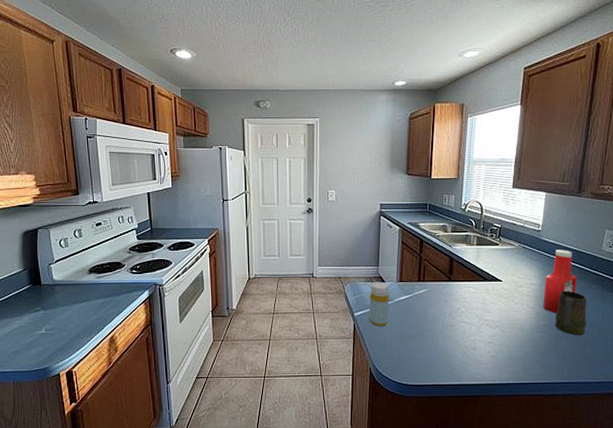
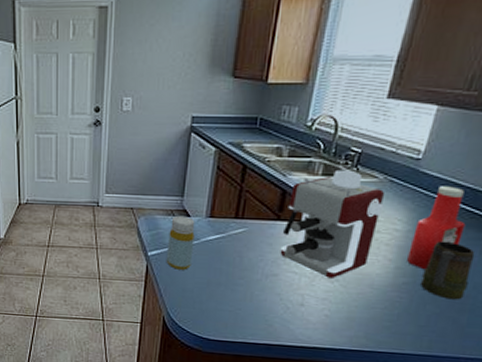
coffee maker: none [453,240,521,325] -> present [280,169,385,278]

